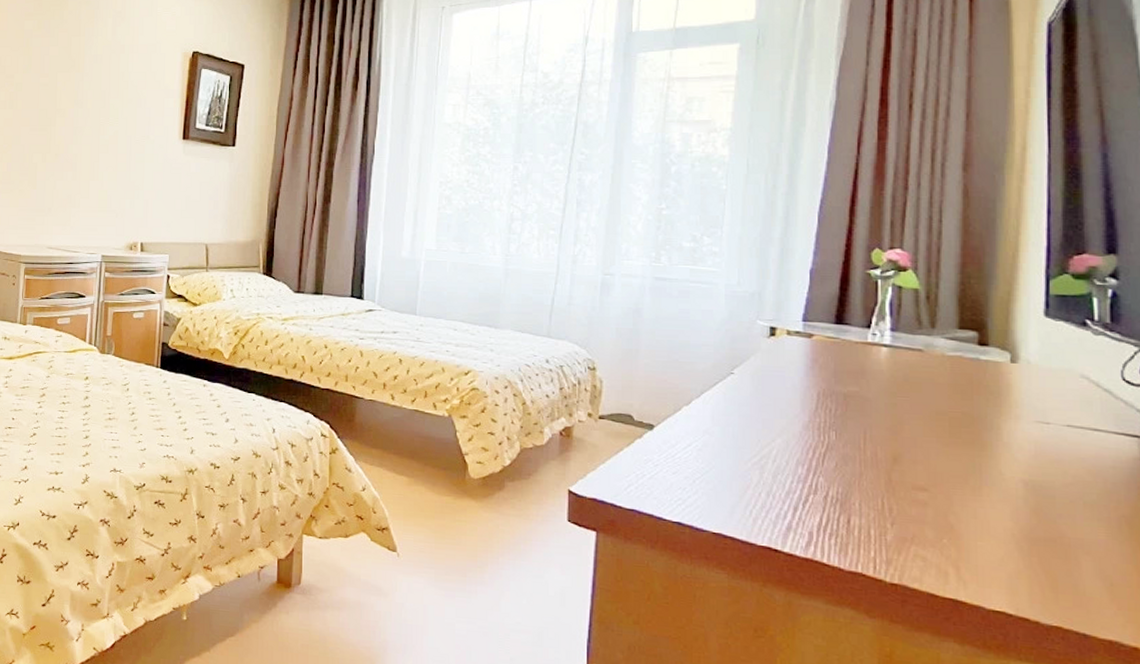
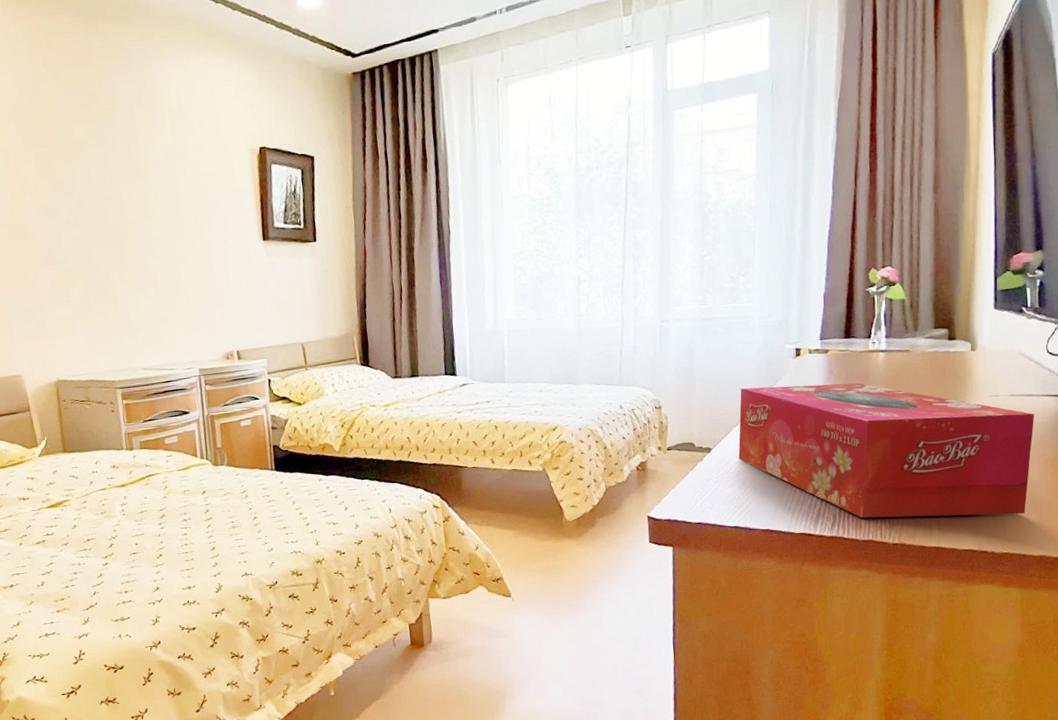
tissue box: none [688,362,1104,580] -> present [738,383,1035,519]

